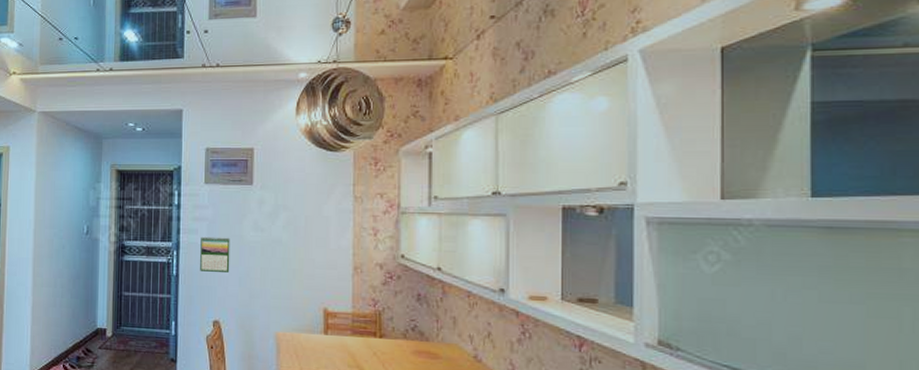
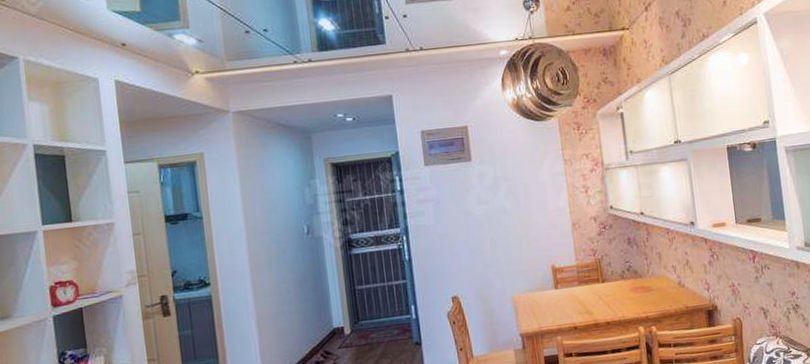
calendar: present [200,236,230,272] -> none [428,214,461,252]

